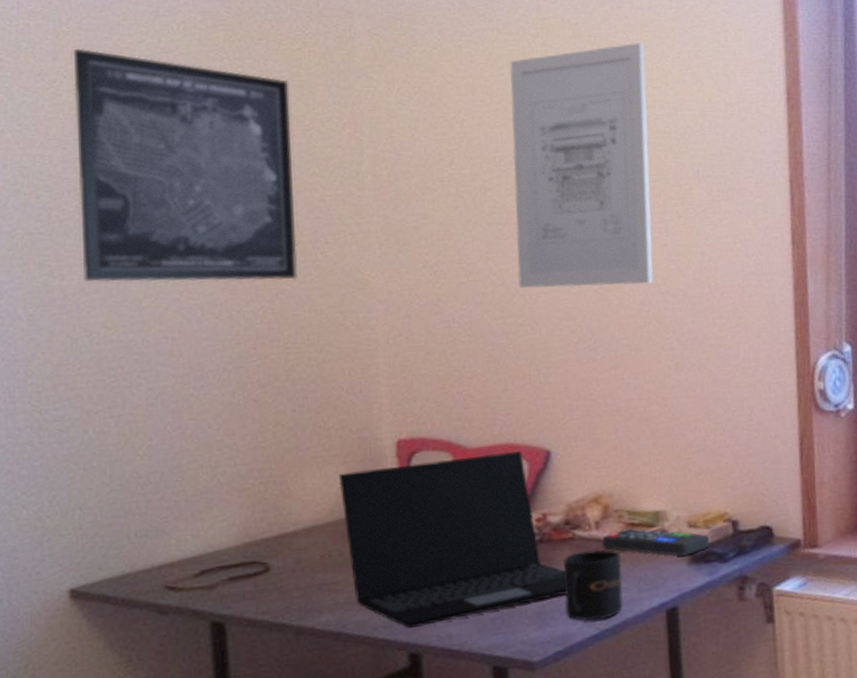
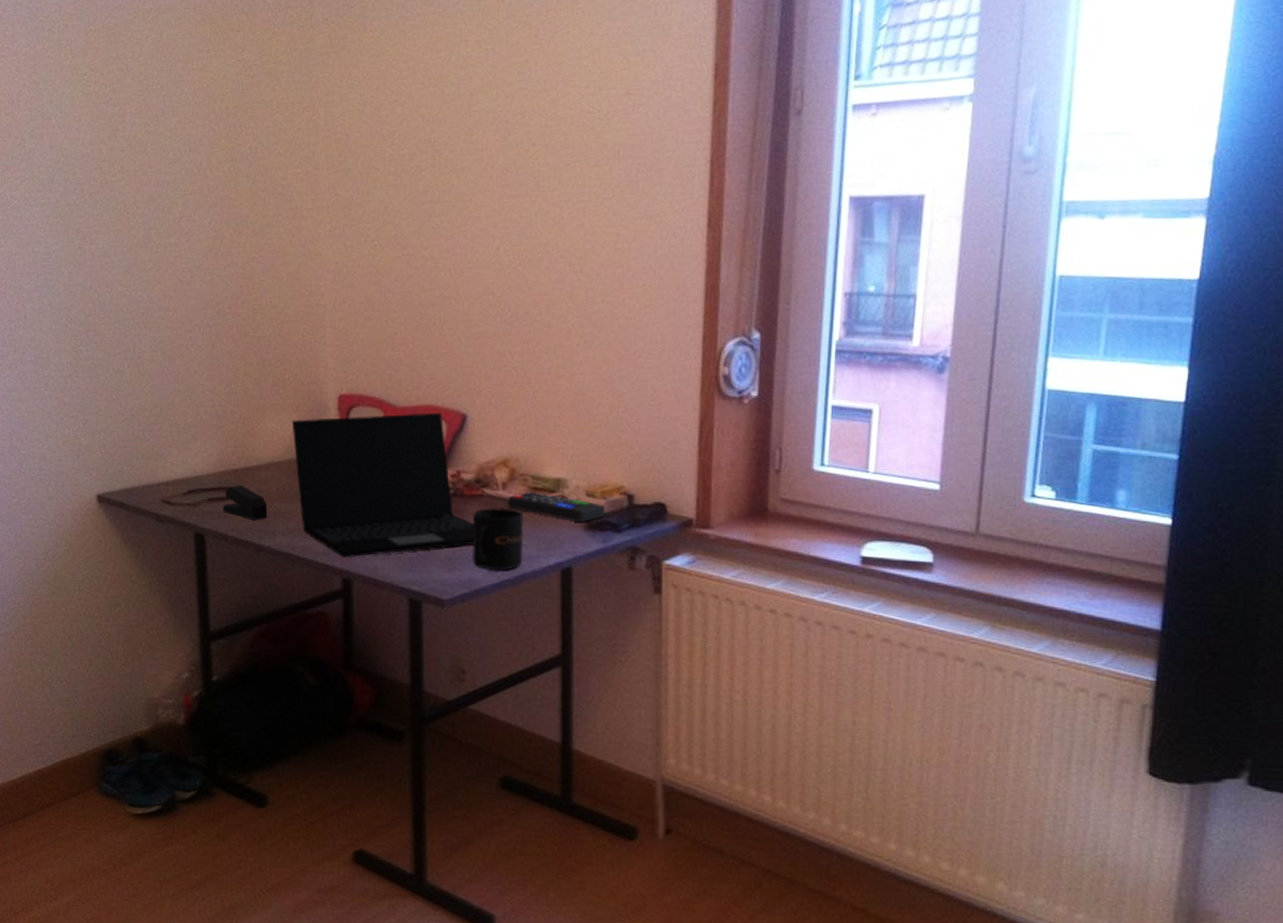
wall art: present [73,48,298,283] -> none [99,44,264,250]
stapler: none [249,557,310,598] -> present [222,485,268,520]
wall art: present [510,43,654,289] -> none [445,21,574,264]

